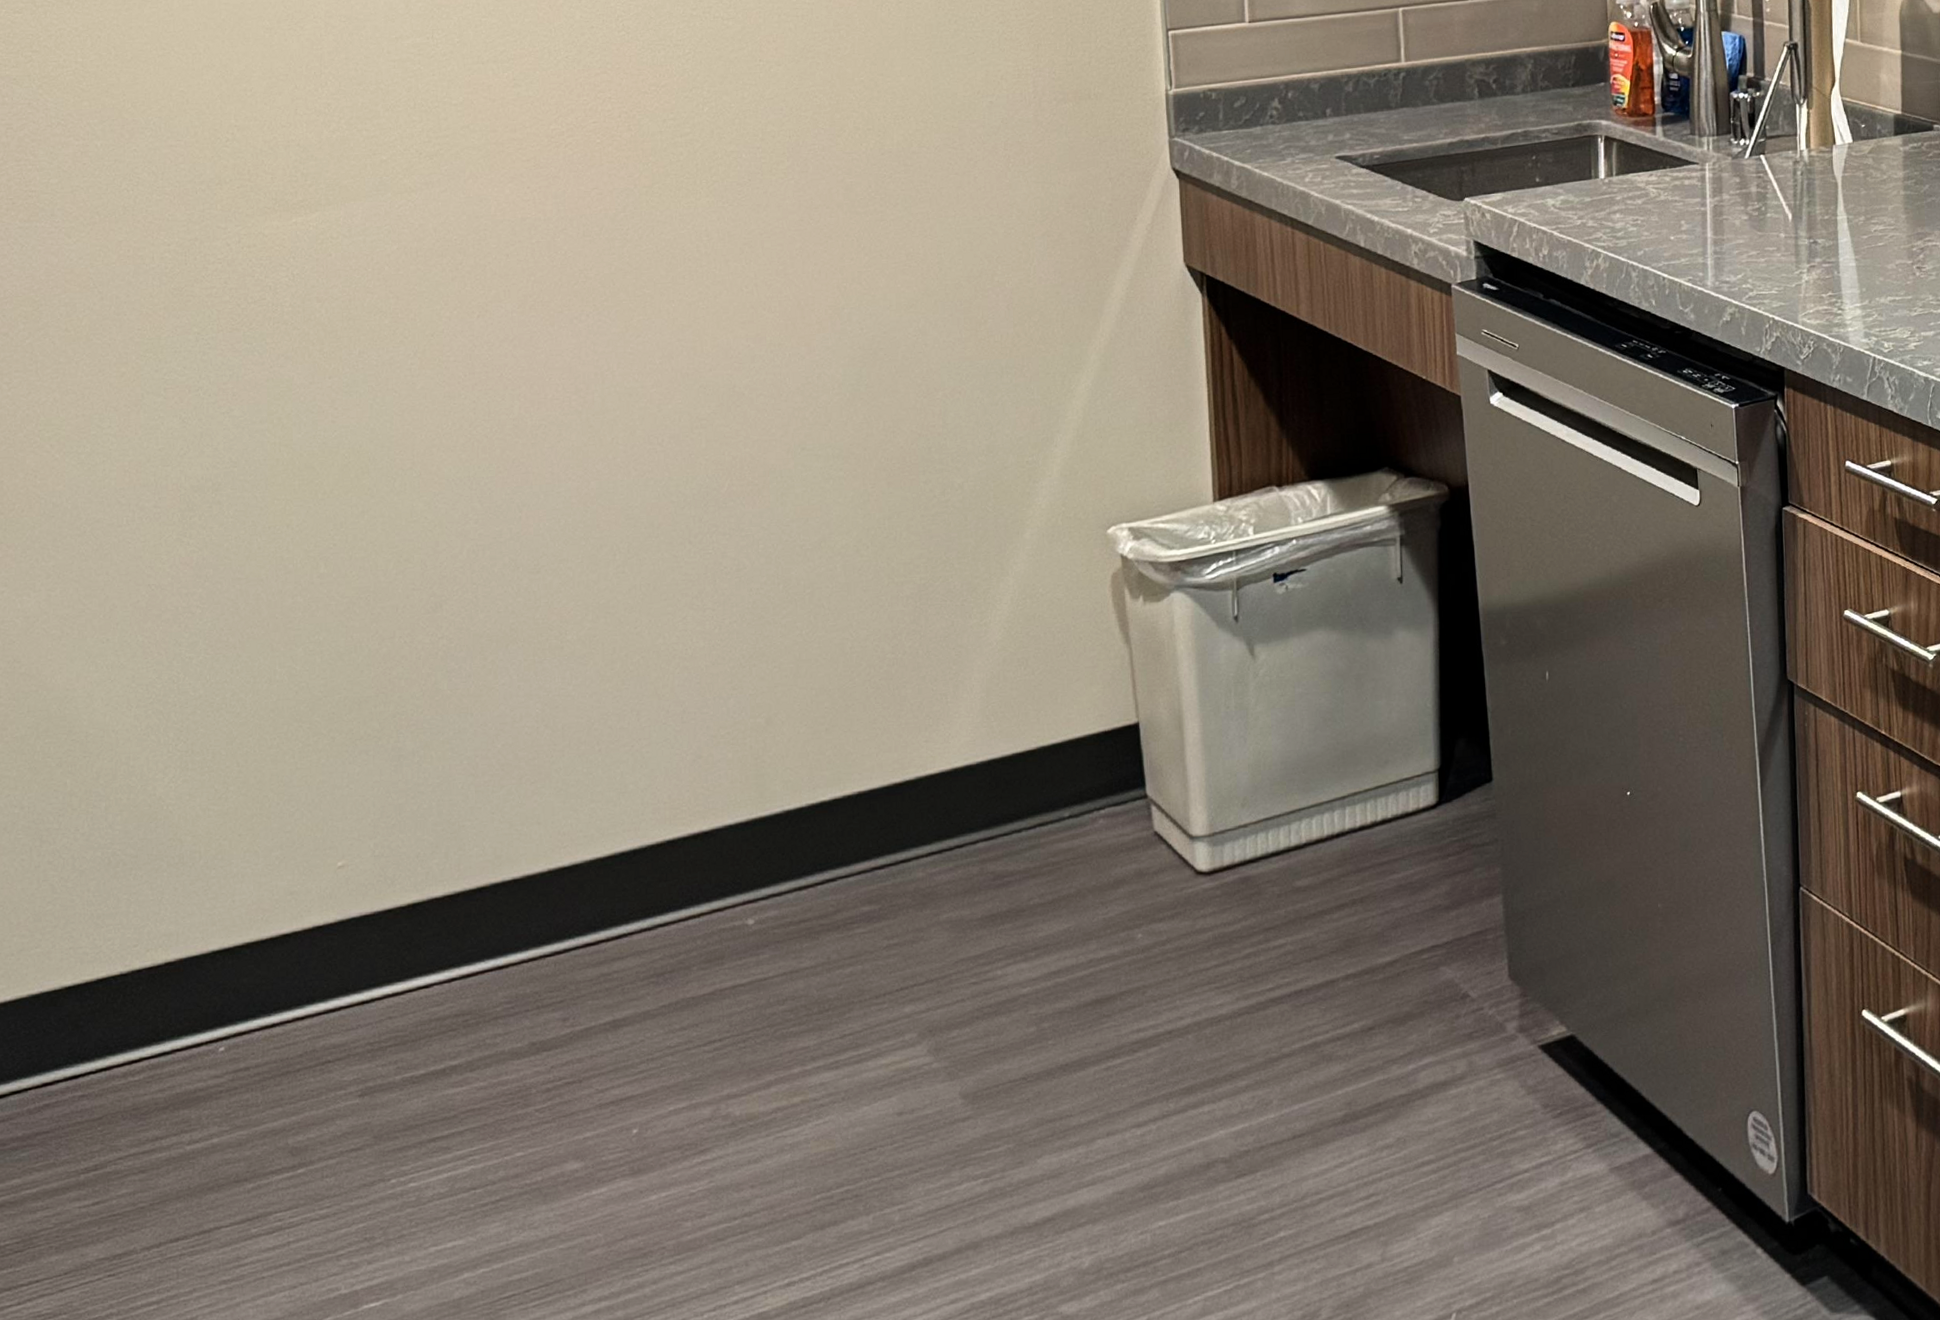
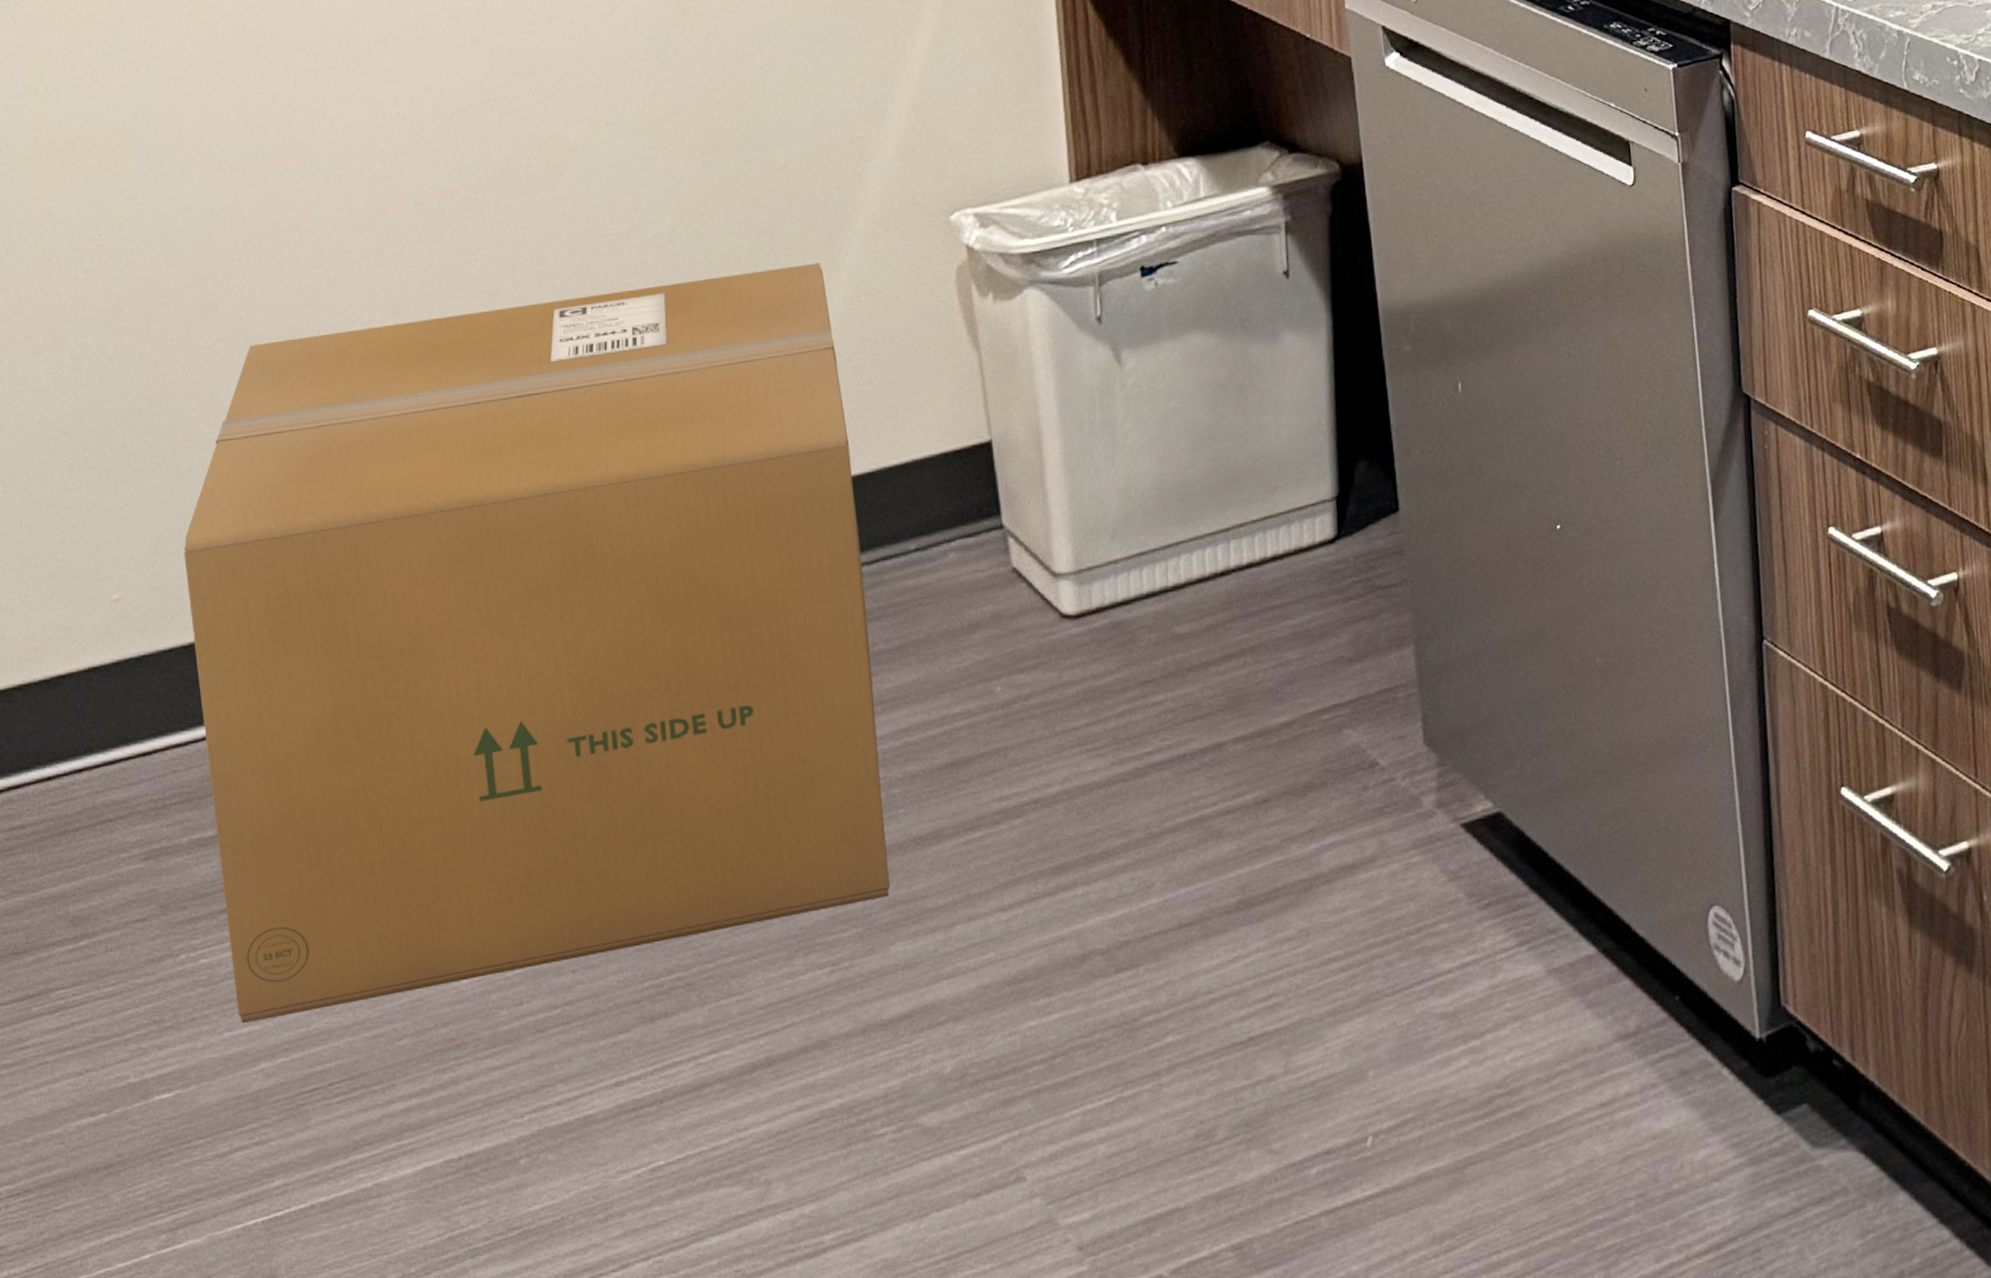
box: none [405,570,1038,1240] -> present [184,263,890,1024]

